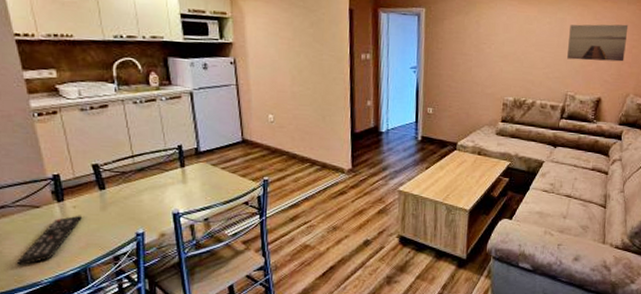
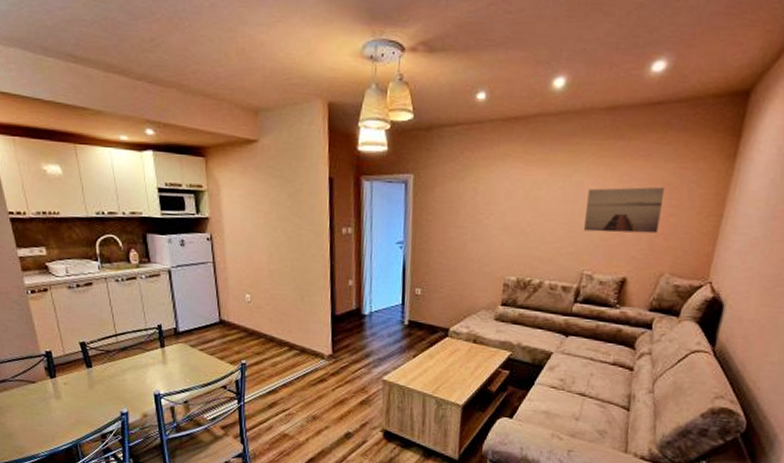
remote control: present [16,215,82,266] -> none [17,391,72,439]

